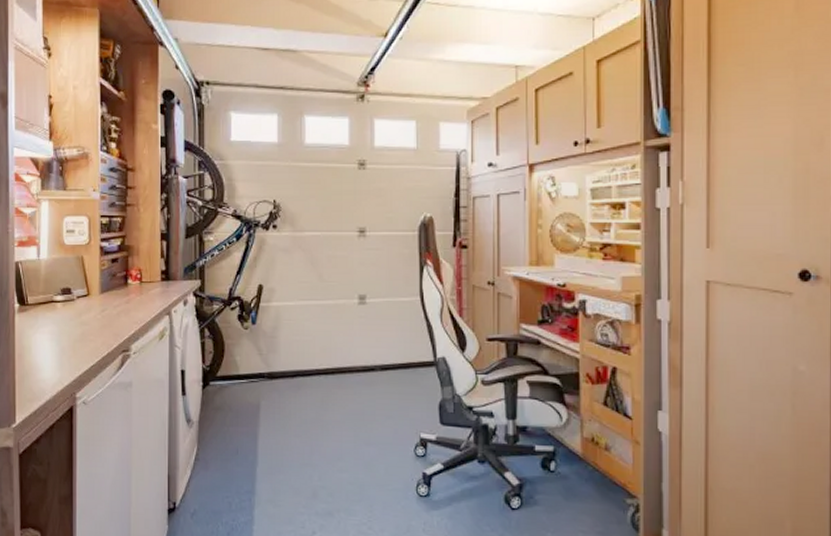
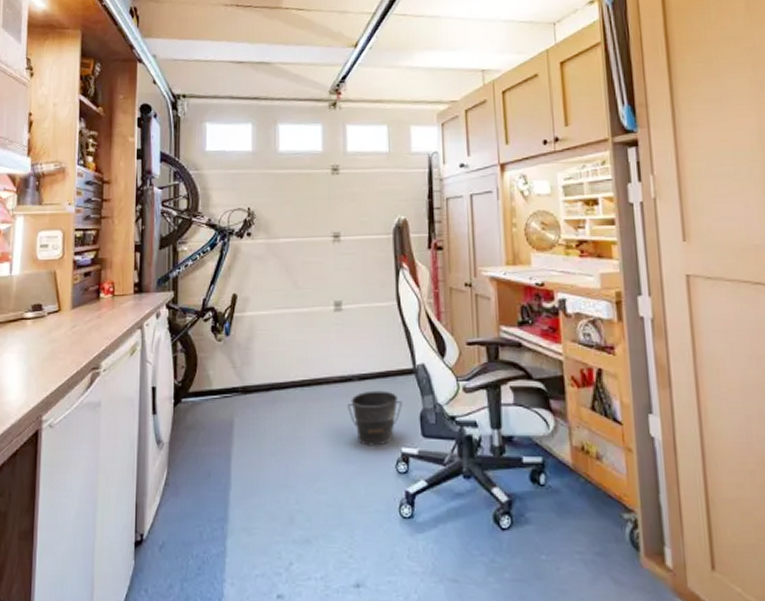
bucket: none [369,380,422,431] -> present [347,390,402,446]

